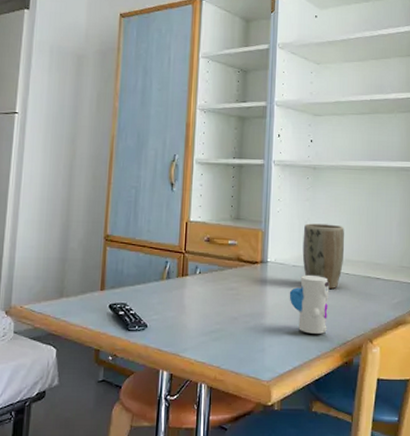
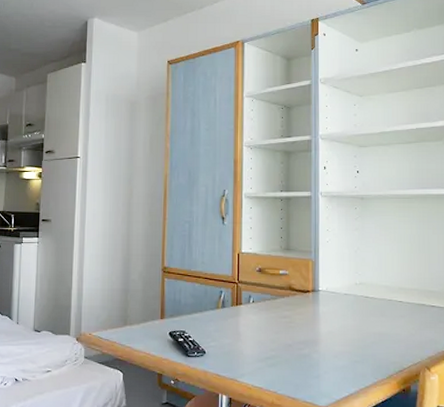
toy: present [289,275,330,334] -> none [342,304,383,361]
plant pot: present [302,223,345,289] -> none [353,252,397,316]

